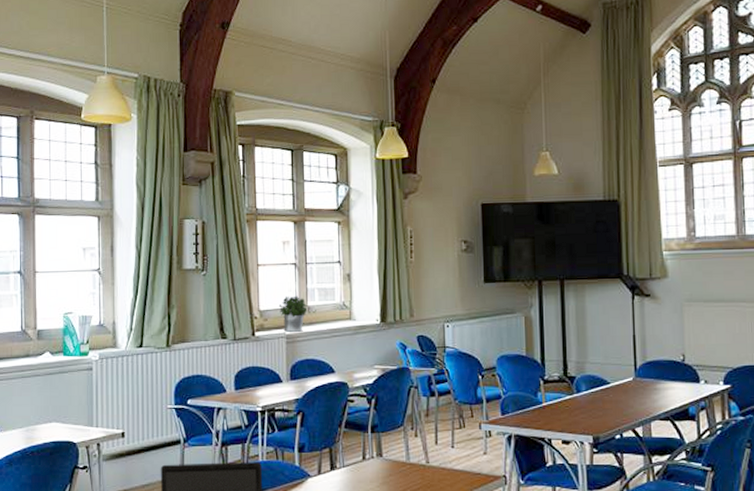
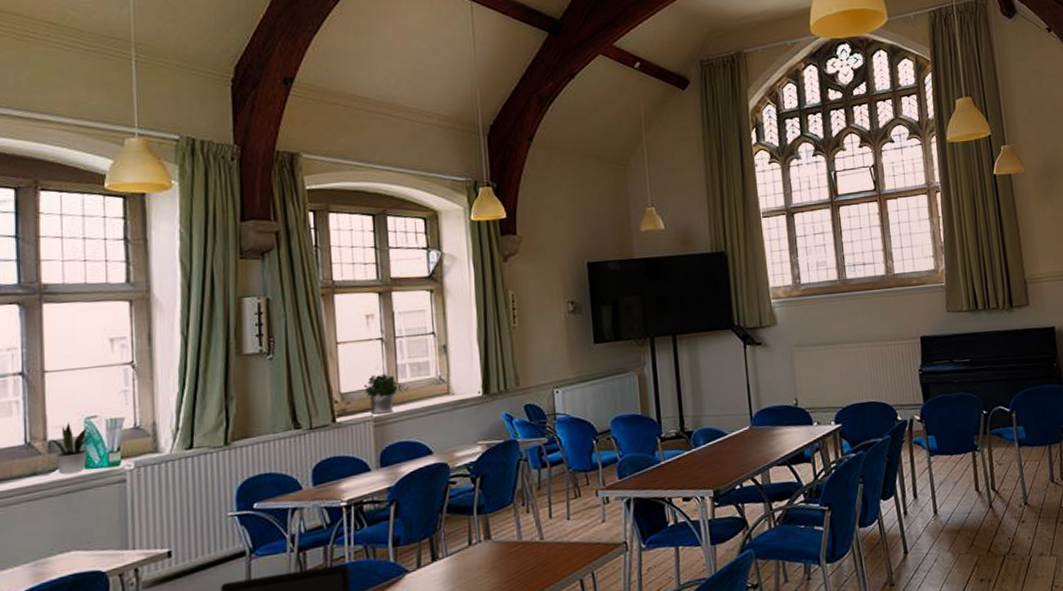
potted plant: none [39,315,70,359] -> present [50,421,94,475]

